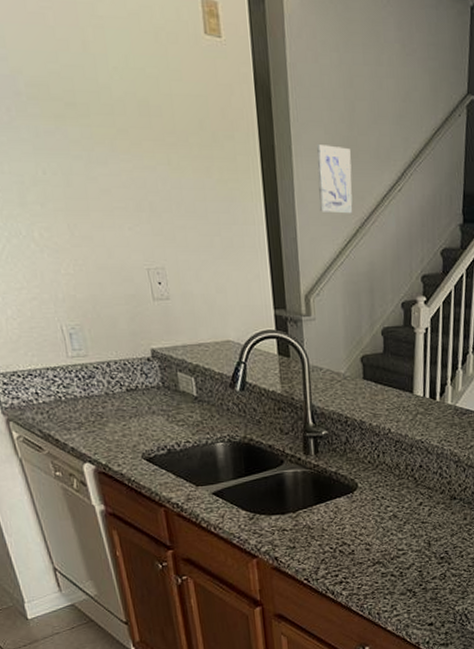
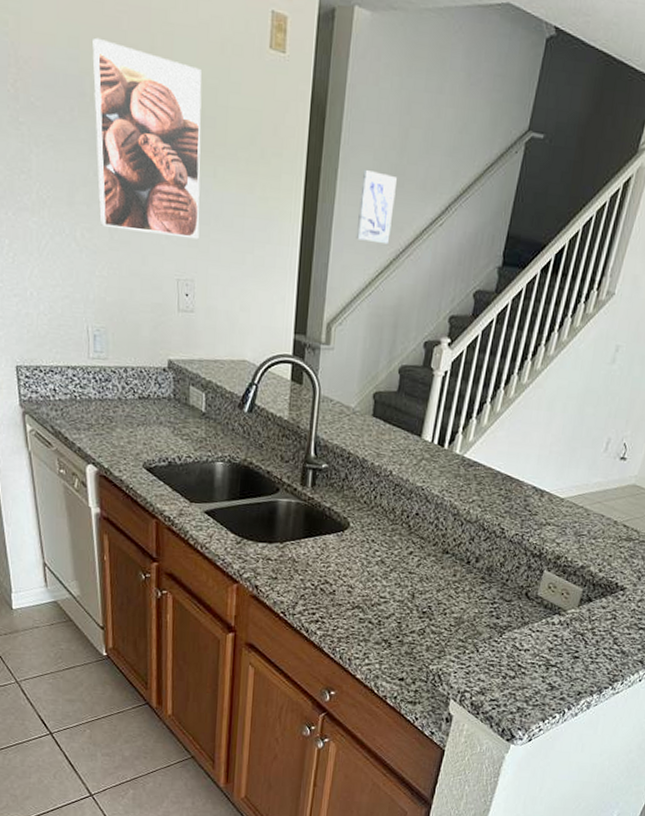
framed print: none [19,35,163,228] -> present [92,37,202,240]

